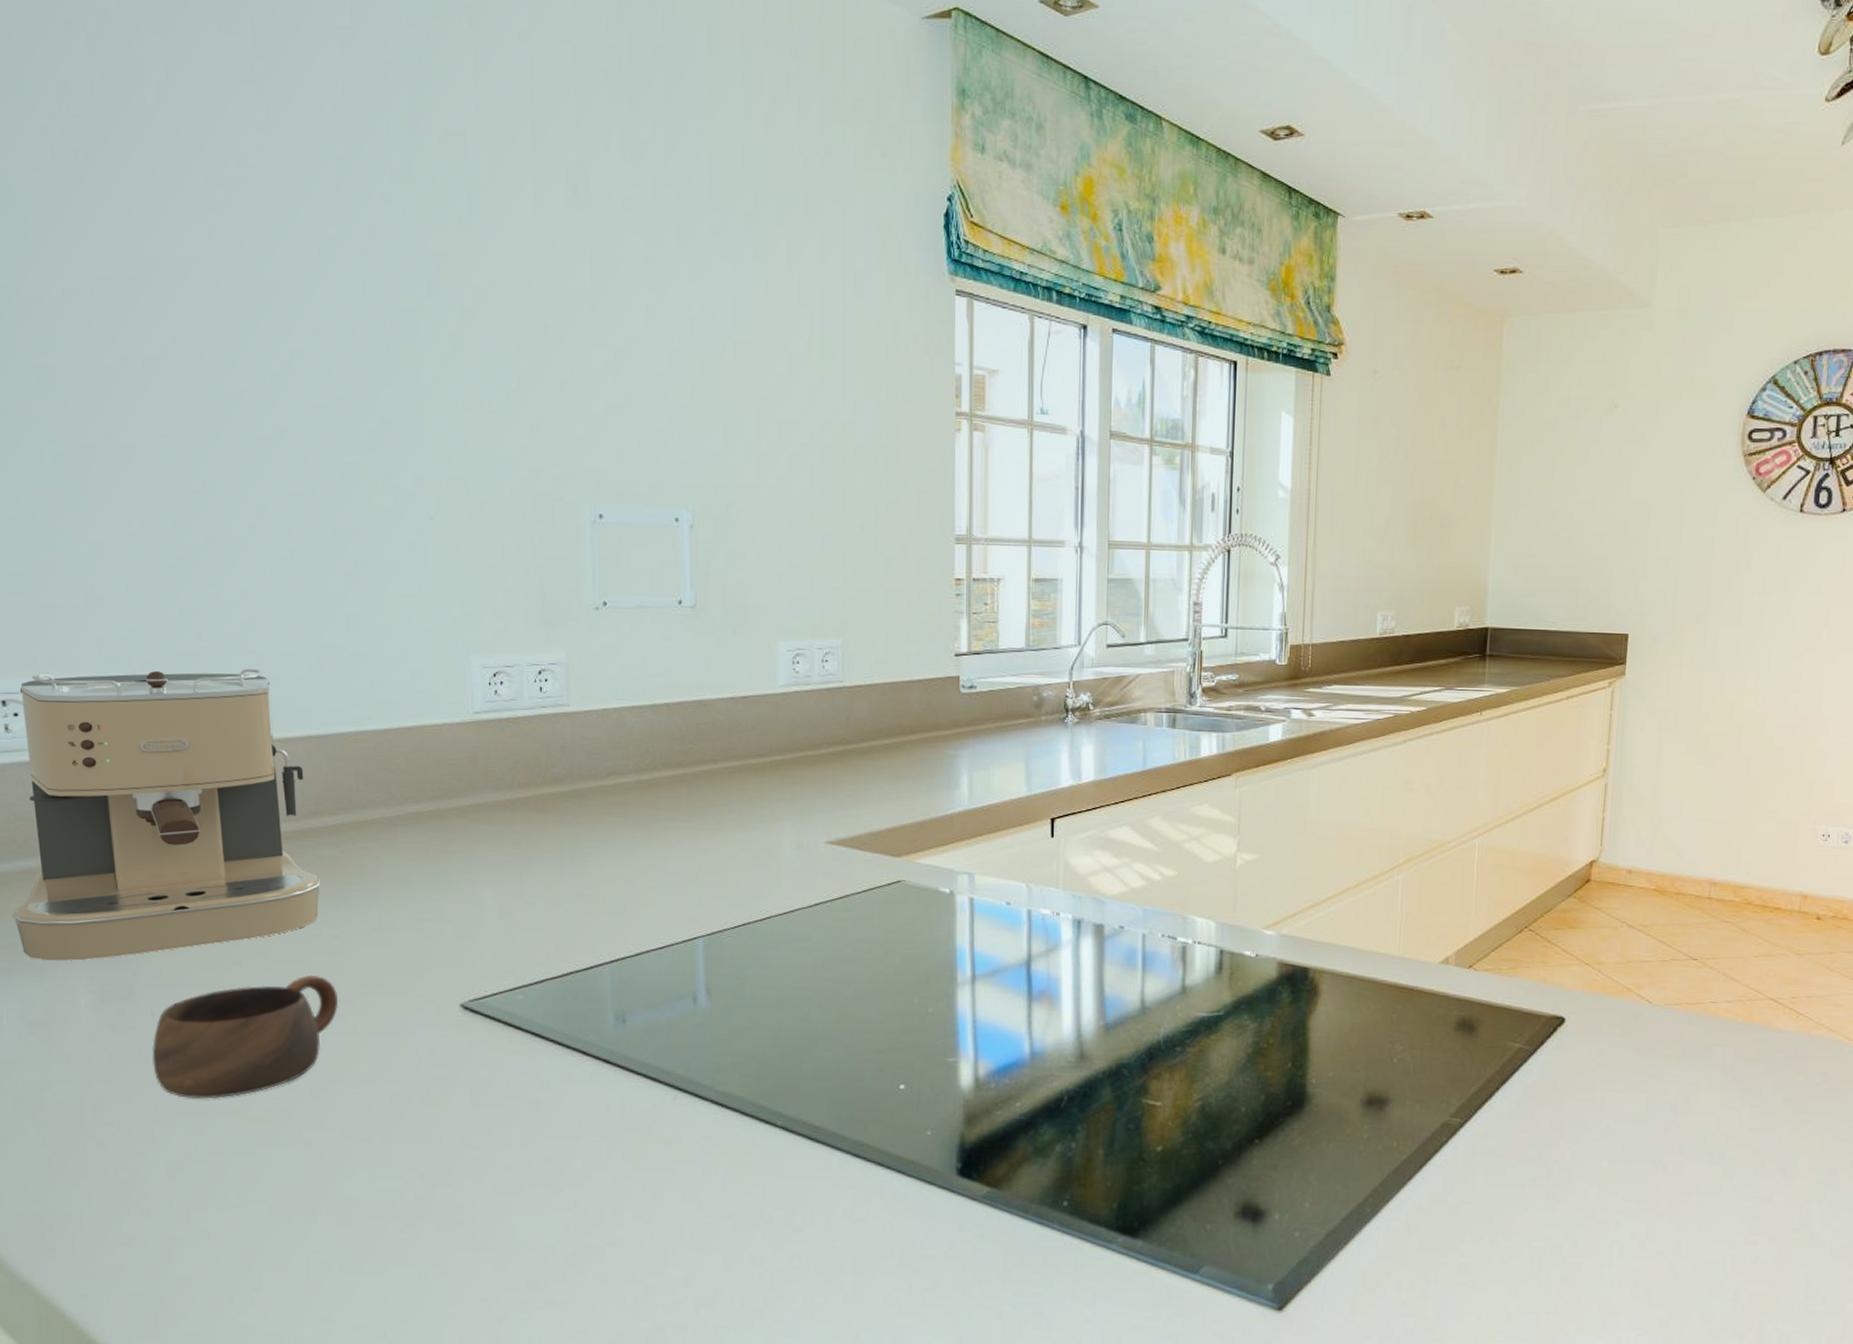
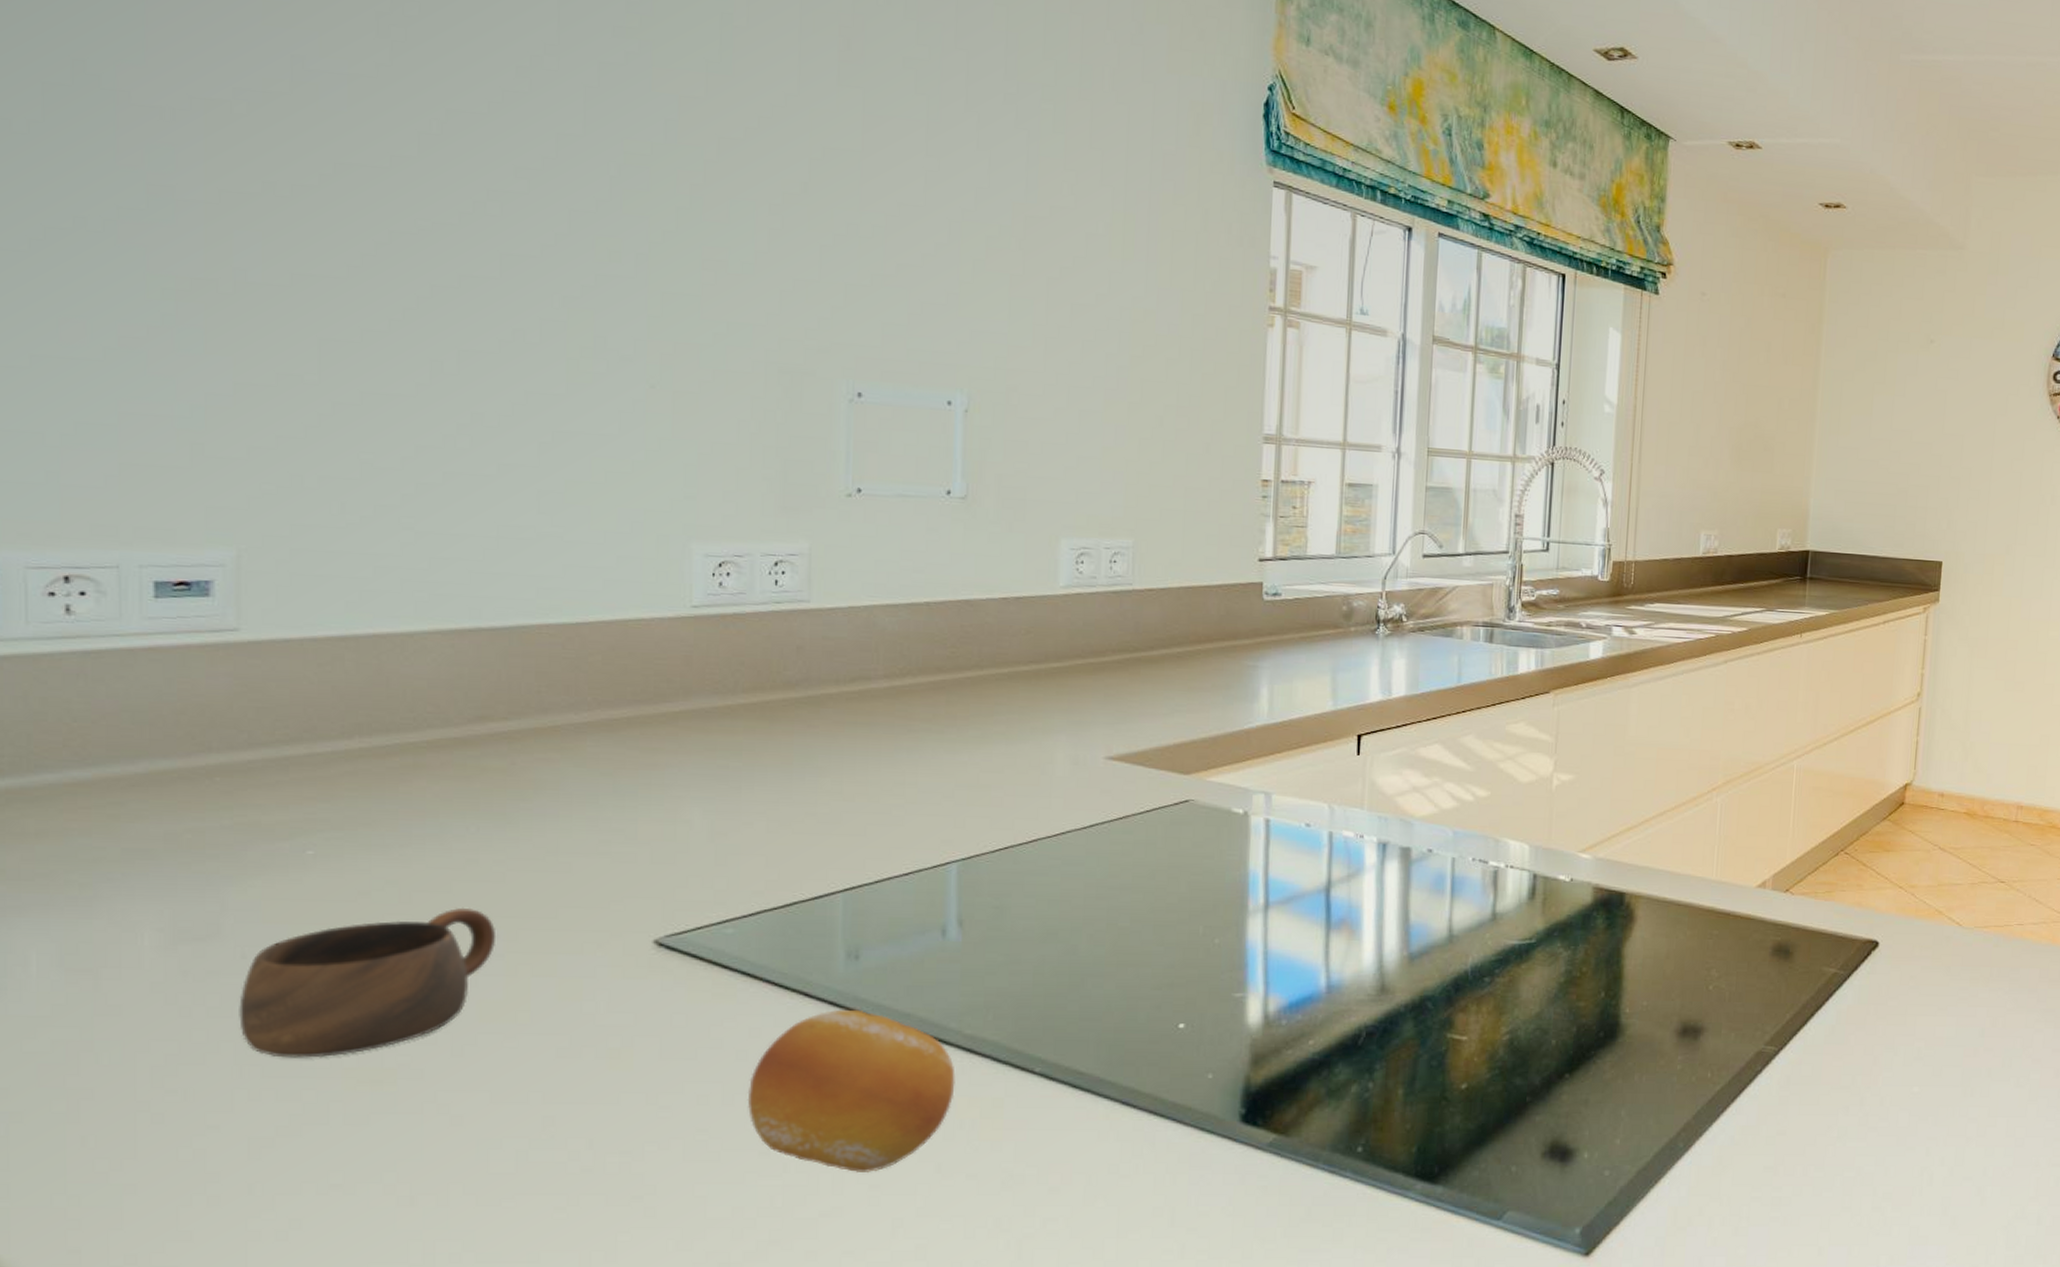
coffee maker: present [11,668,321,961] -> none [54,545,483,893]
fruit: none [541,1066,711,1209] -> present [747,1009,955,1172]

